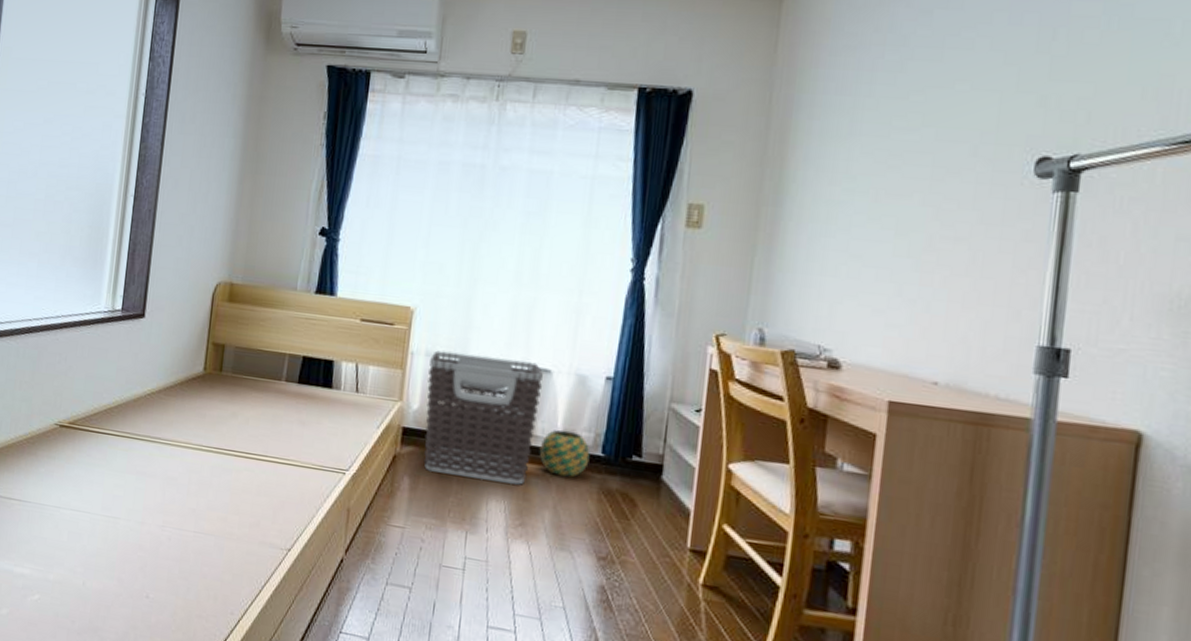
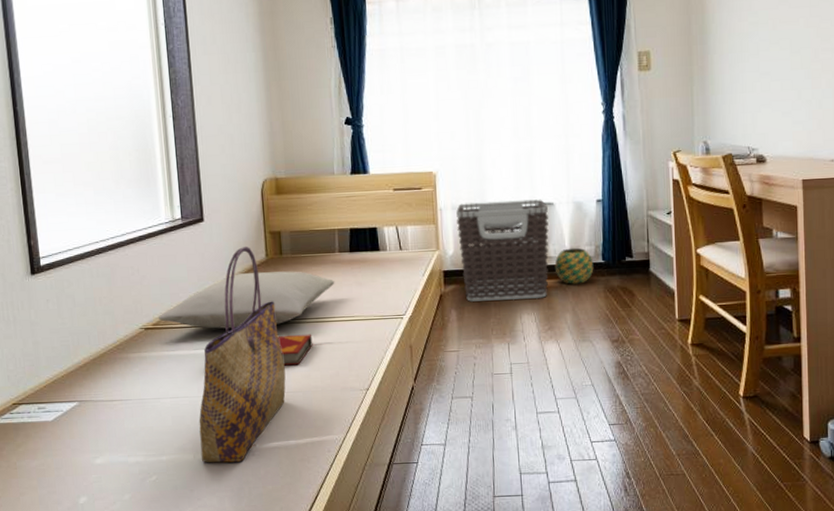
pillow: none [76,383,275,452] -> present [159,271,335,329]
tote bag: none [89,353,204,602] -> present [199,246,286,463]
hardback book: none [199,465,238,504] -> present [278,334,313,366]

